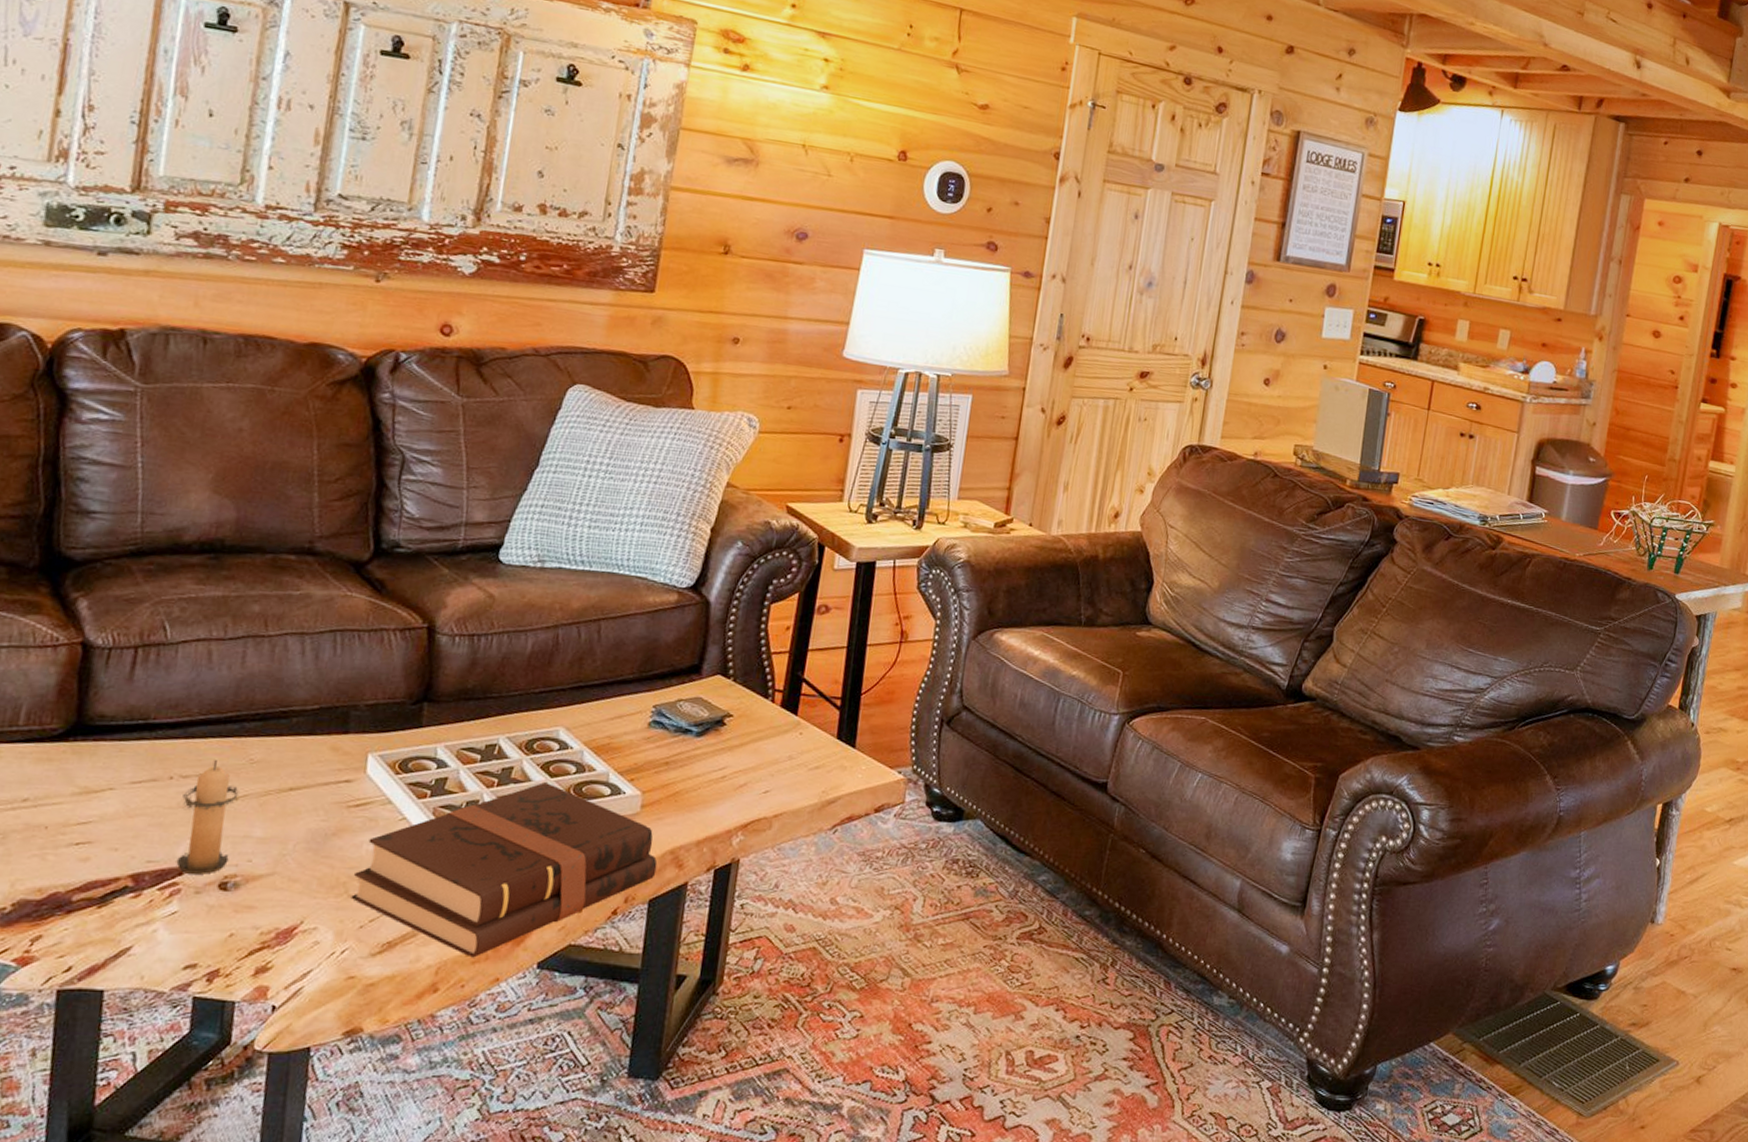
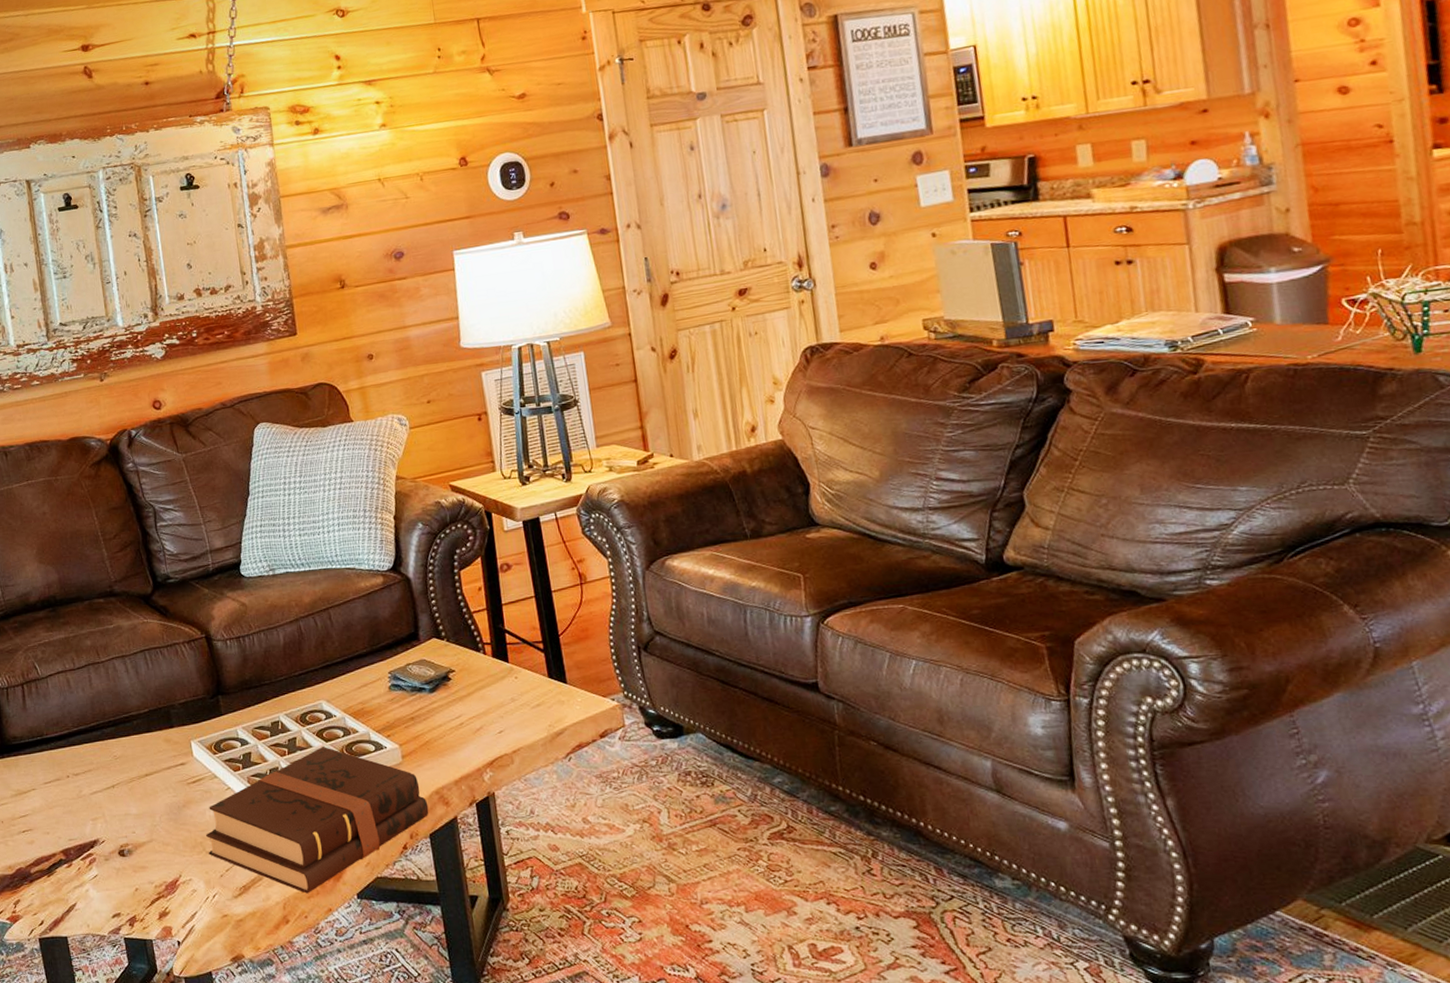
candle: present [176,760,239,876] -> none [79,760,120,847]

